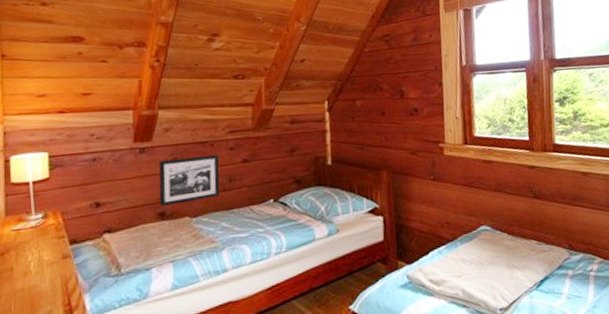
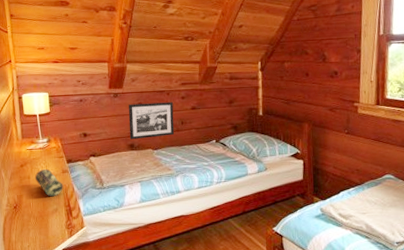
pencil case: none [20,255,63,294] -> present [34,168,64,197]

